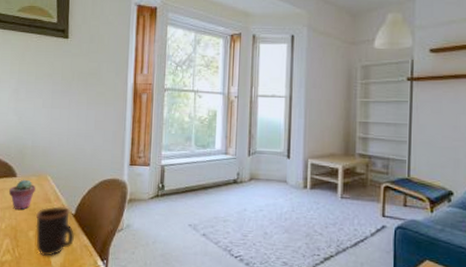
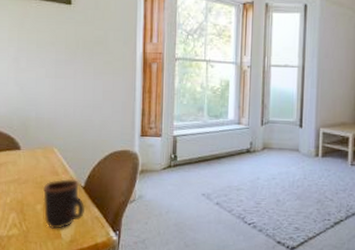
potted succulent: present [9,179,36,210] -> none [13,152,42,183]

